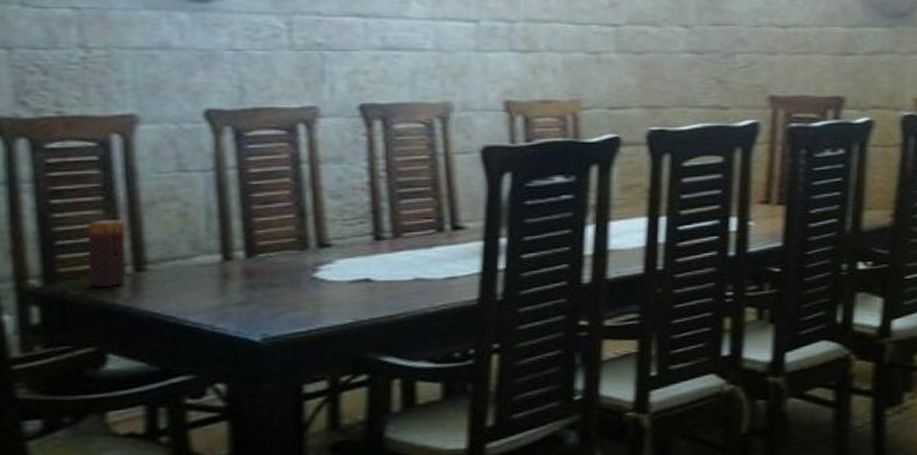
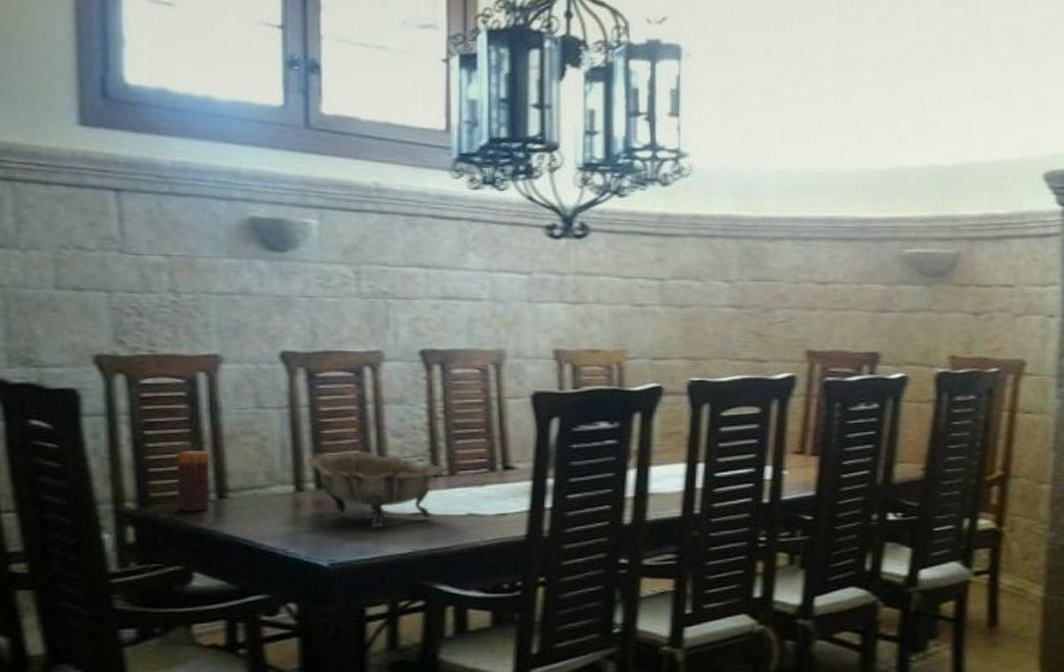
decorative bowl: none [236,214,392,298] -> present [307,451,448,528]

